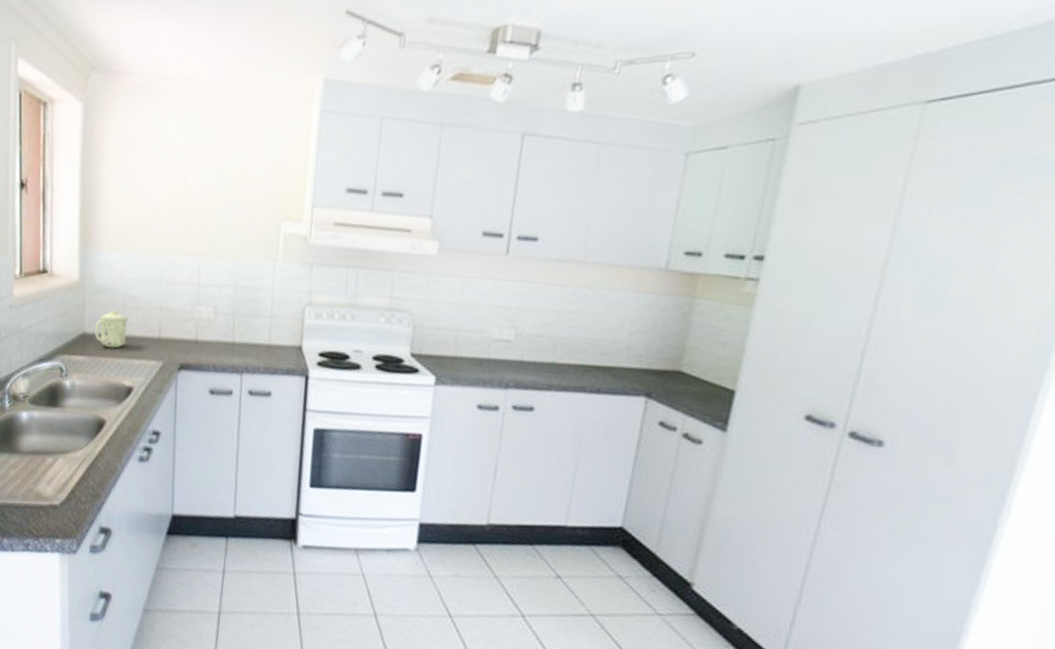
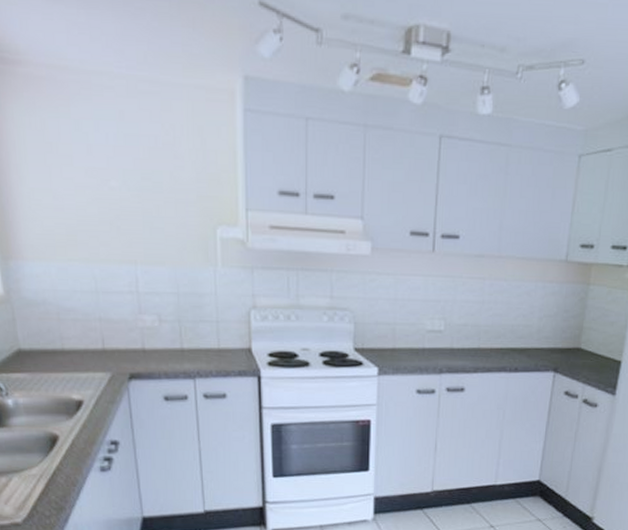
mug: present [94,310,129,348] -> none [30,324,68,363]

